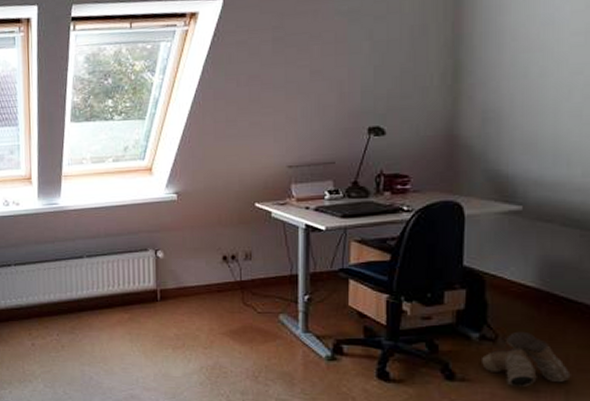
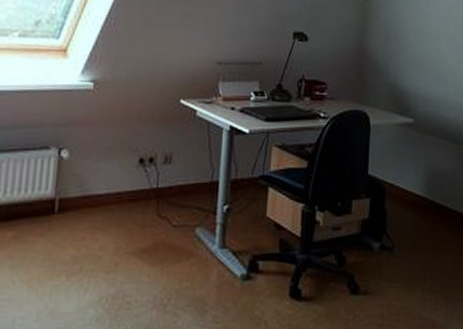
boots: present [482,331,571,387] -> none [381,240,449,296]

